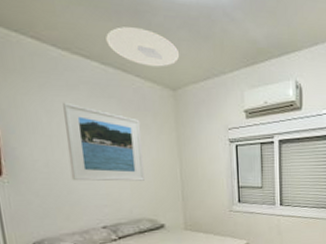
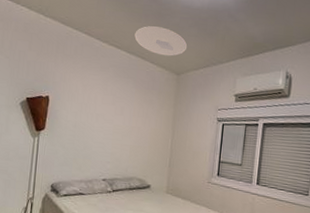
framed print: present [63,102,145,182] -> none [89,79,147,146]

